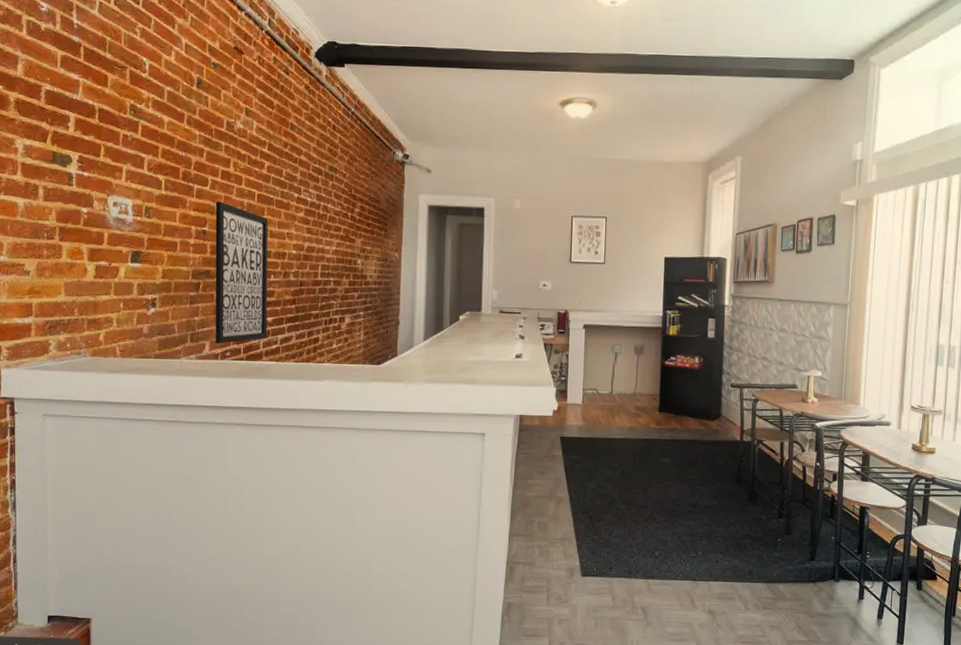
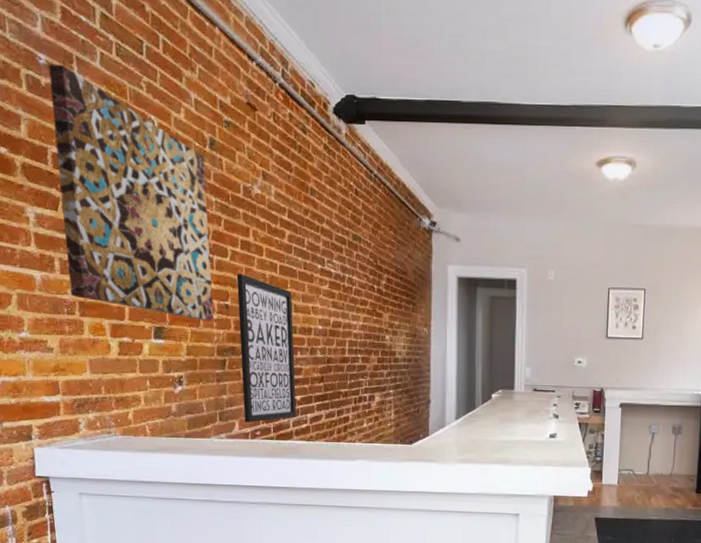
wall art: none [49,11,190,246] -> present [48,63,214,321]

